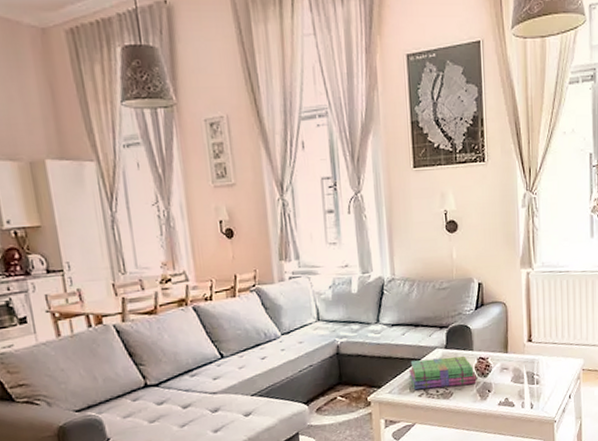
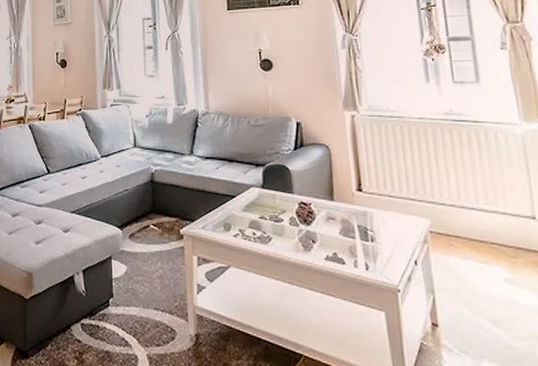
stack of books: present [409,356,477,390] -> none [224,197,298,231]

